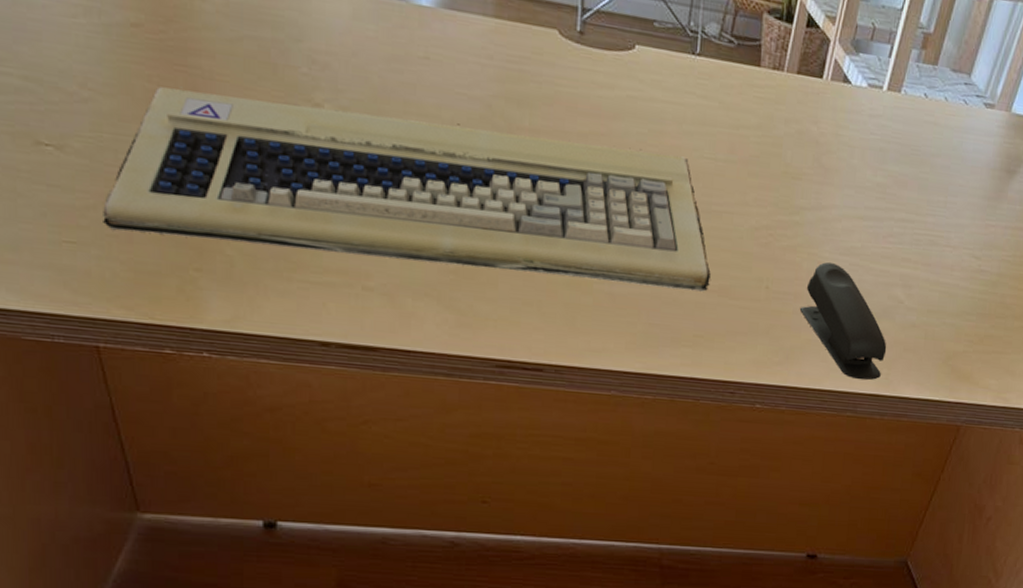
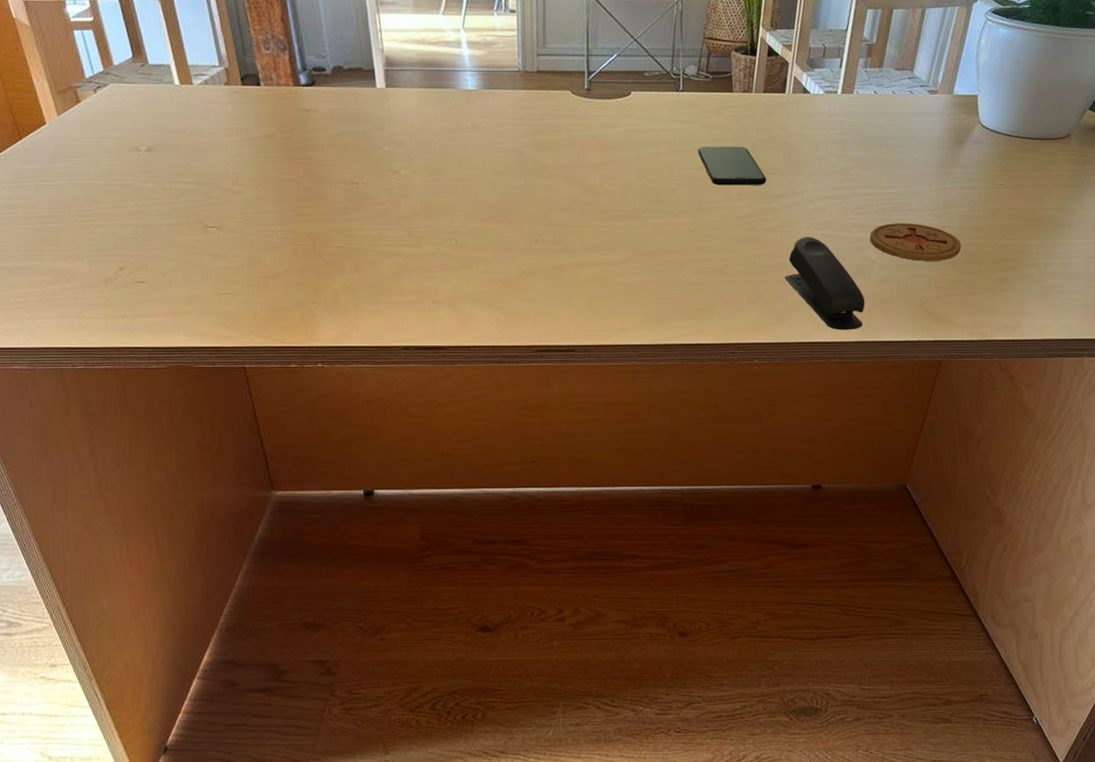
computer keyboard: present [103,86,712,292] -> none [248,169,707,282]
smartphone: none [712,131,791,192] -> present [698,146,767,186]
coaster: none [900,258,998,311] -> present [870,223,962,261]

